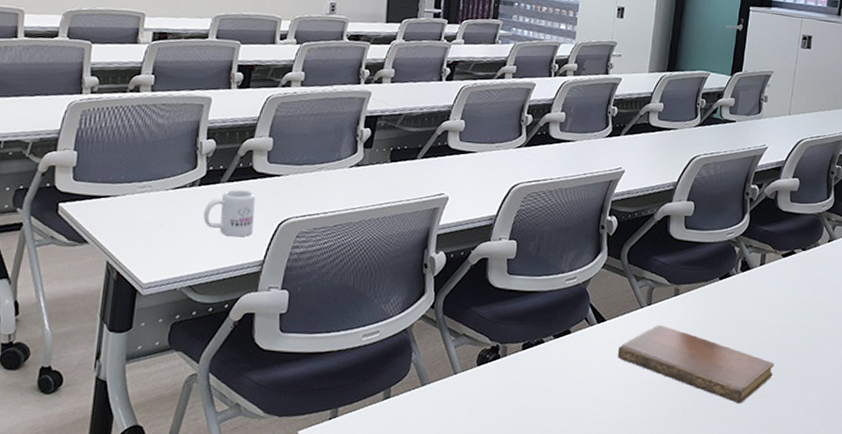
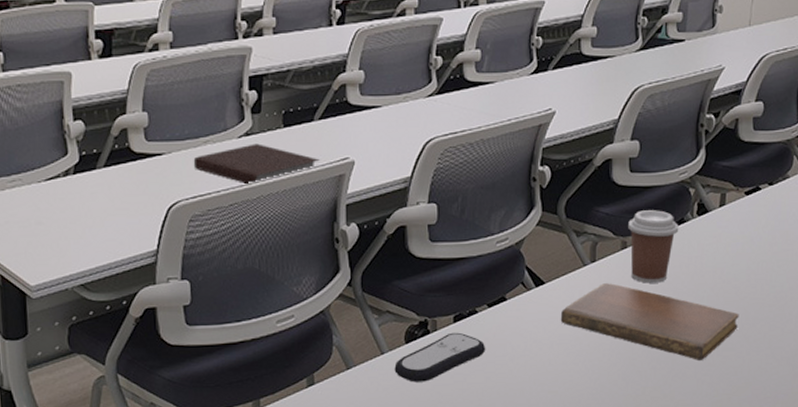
mug: present [203,190,256,237] -> none [84,175,141,227]
notebook: none [307,174,418,209] -> present [193,143,320,185]
remote control: none [465,359,549,404] -> present [394,332,486,383]
coffee cup: none [681,263,725,329] -> present [628,210,679,283]

